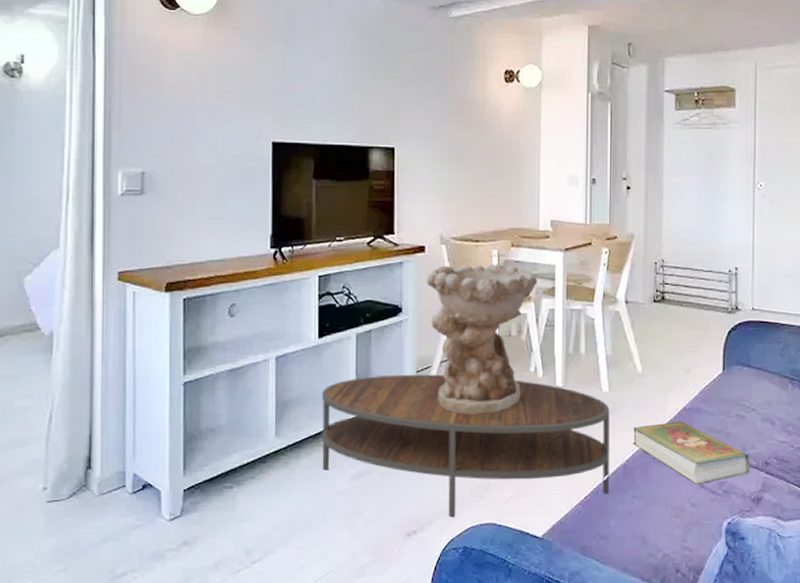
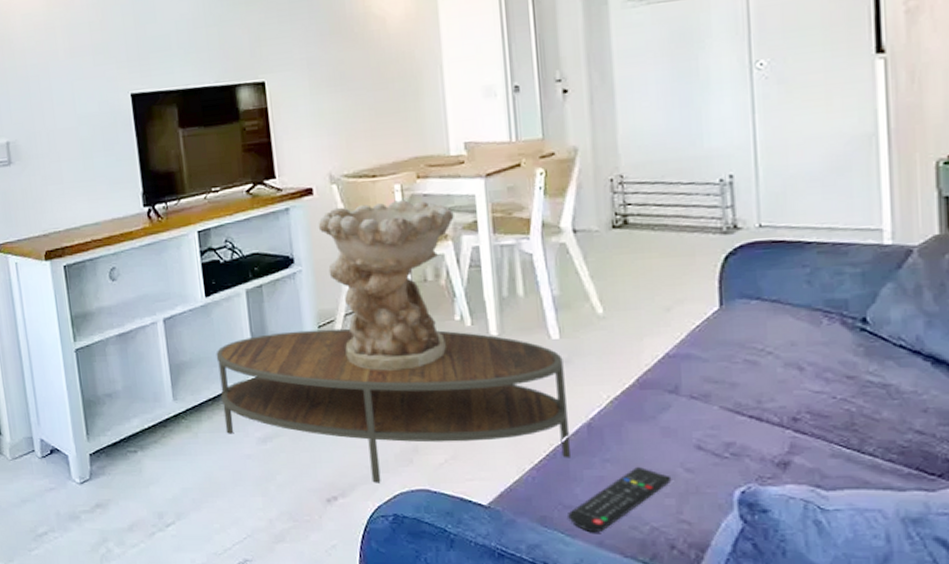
remote control: none [603,501,681,560] -> present [568,466,672,533]
book: present [633,421,751,485] -> none [597,371,771,447]

